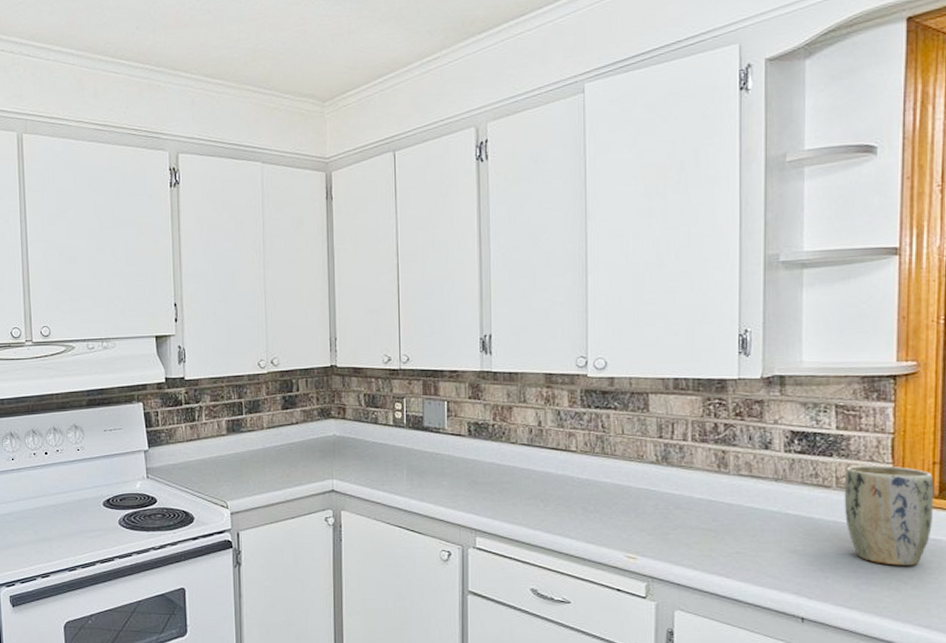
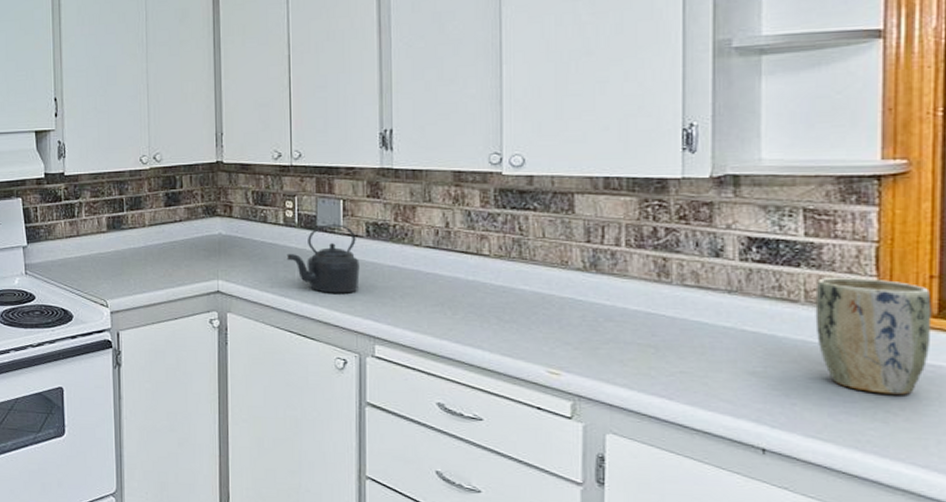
kettle: none [396,424,462,490] -> present [286,224,360,293]

